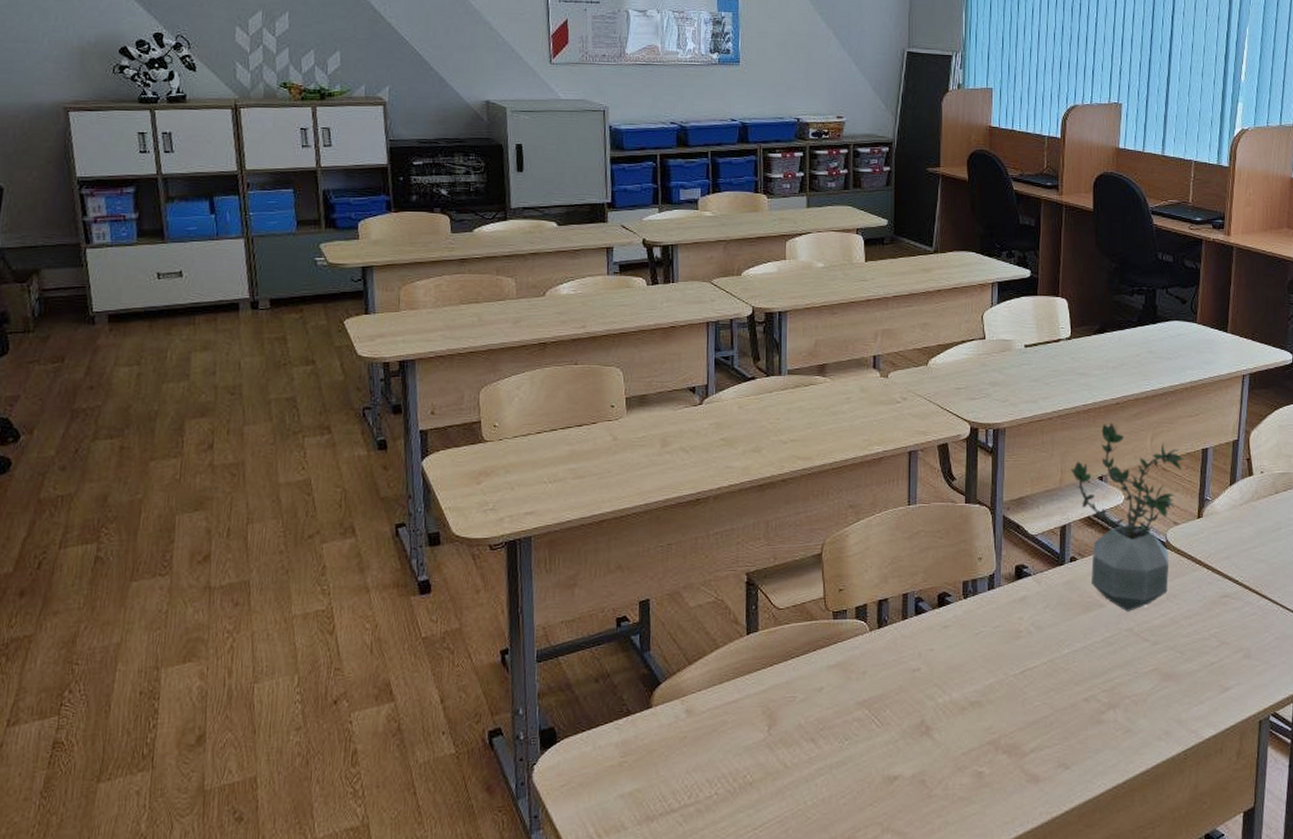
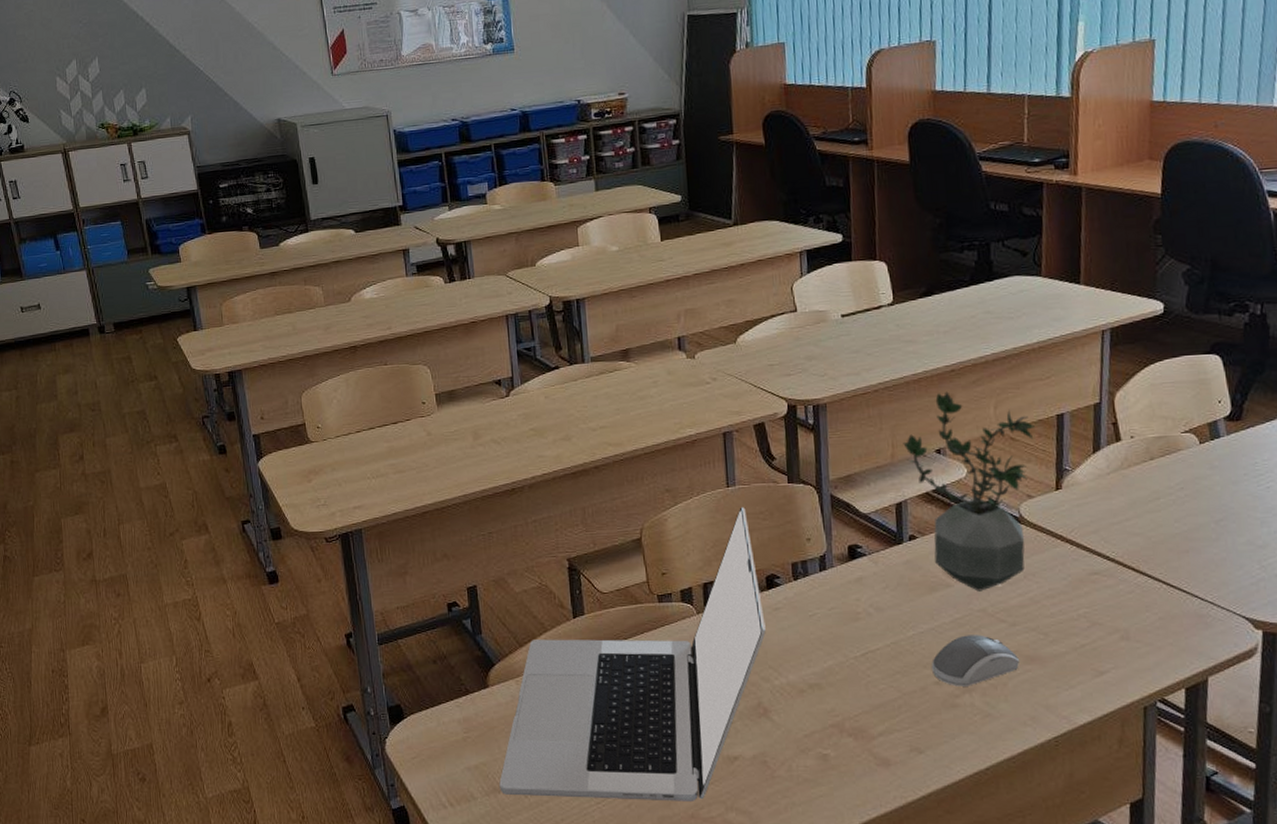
laptop: none [653,525,934,825] -> present [499,507,766,801]
computer mouse: none [1083,653,1159,703] -> present [932,635,1020,687]

